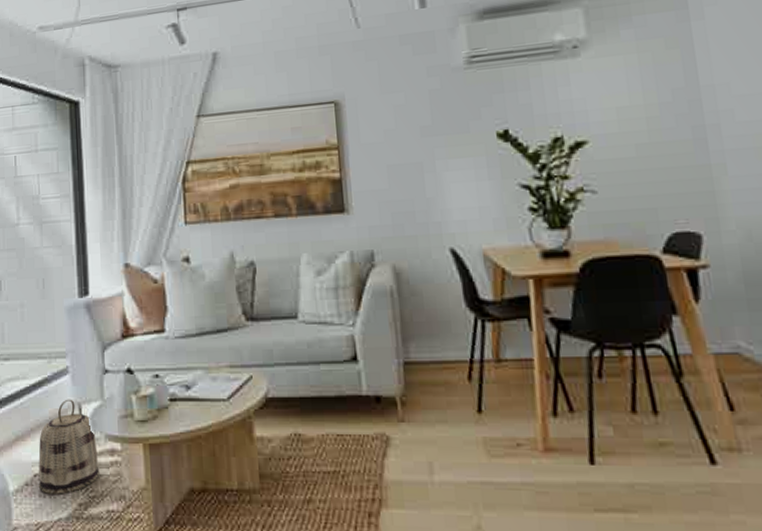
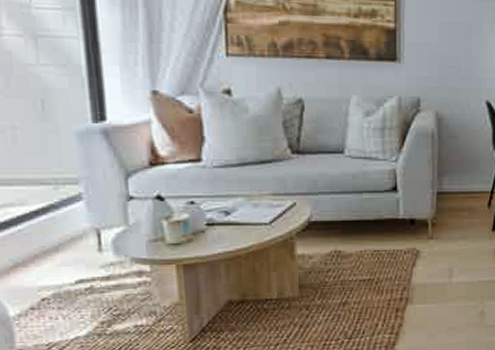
basket: present [38,399,100,495] -> none [46,225,125,316]

